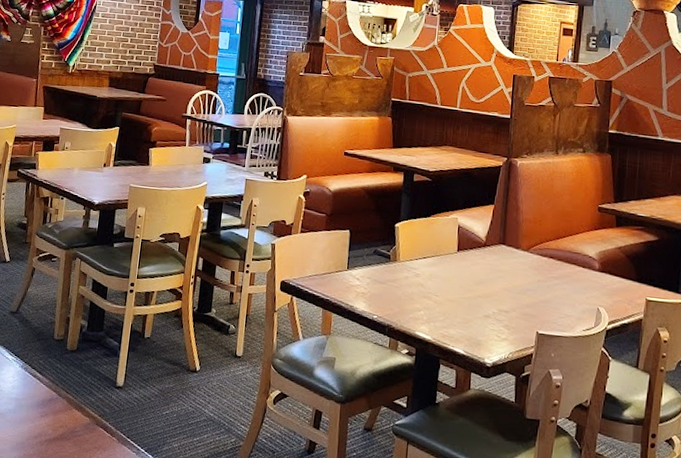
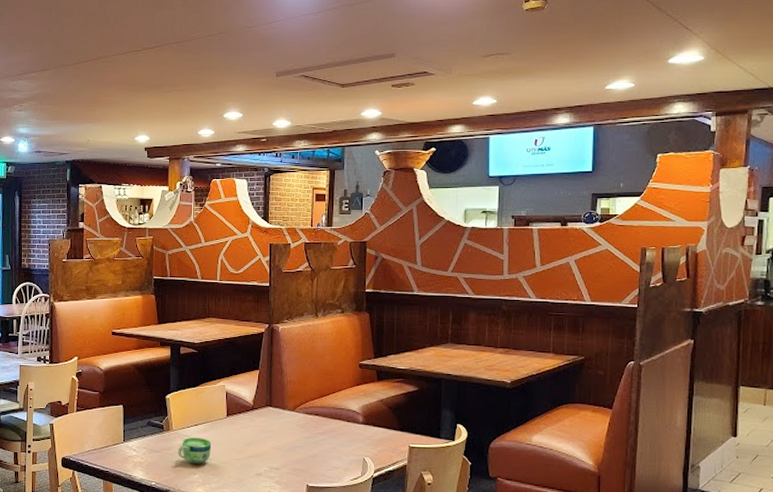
cup: none [403,270,440,300] -> present [178,437,212,464]

